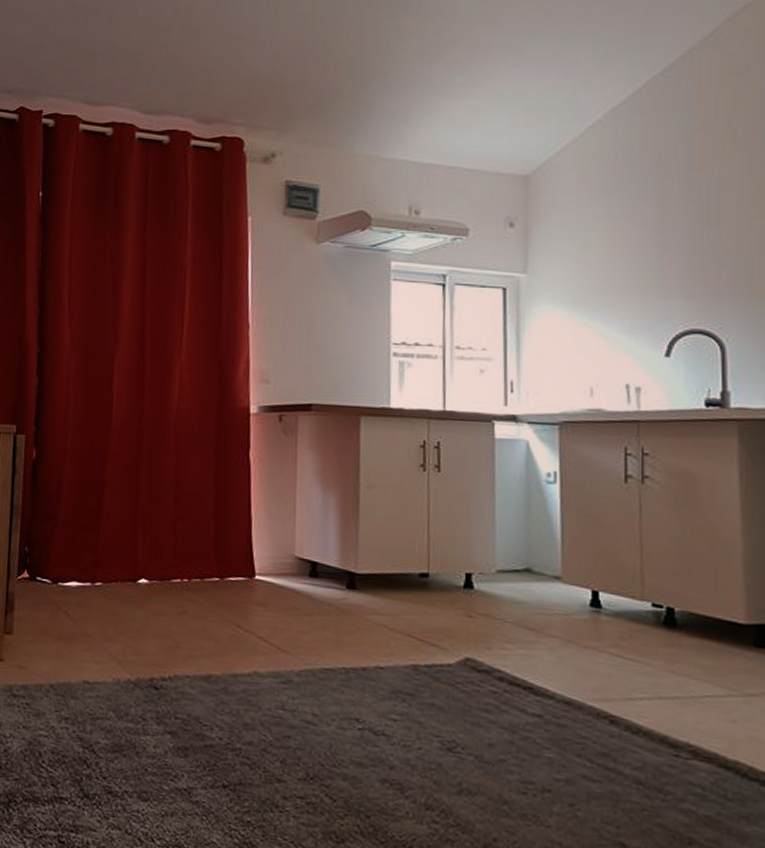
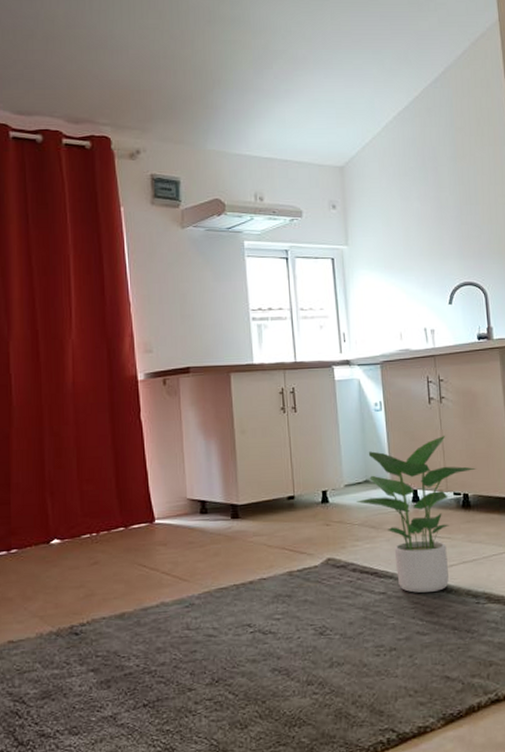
potted plant: none [511,525,688,729] -> present [356,435,476,593]

